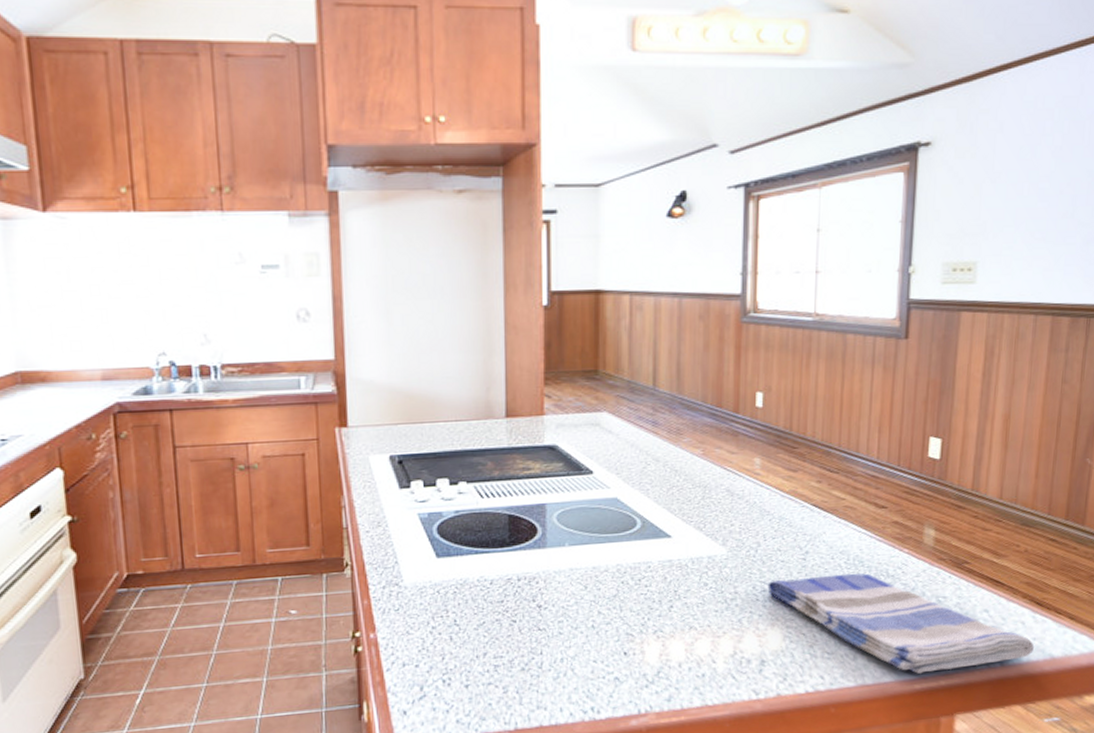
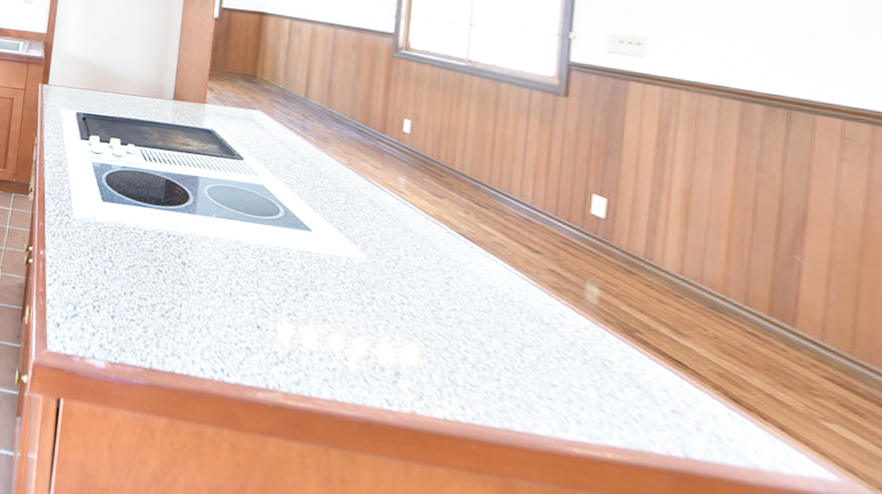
dish towel: present [768,573,1034,674] -> none [407,296,730,458]

